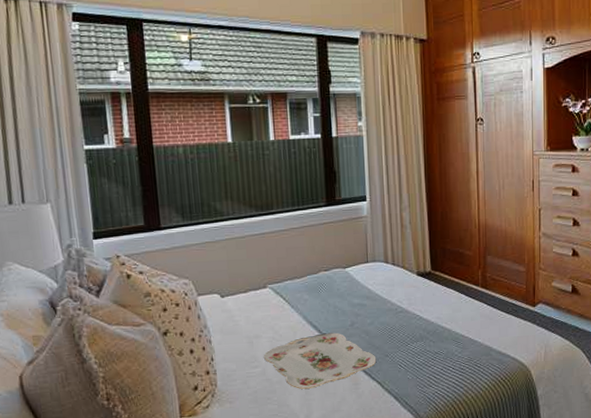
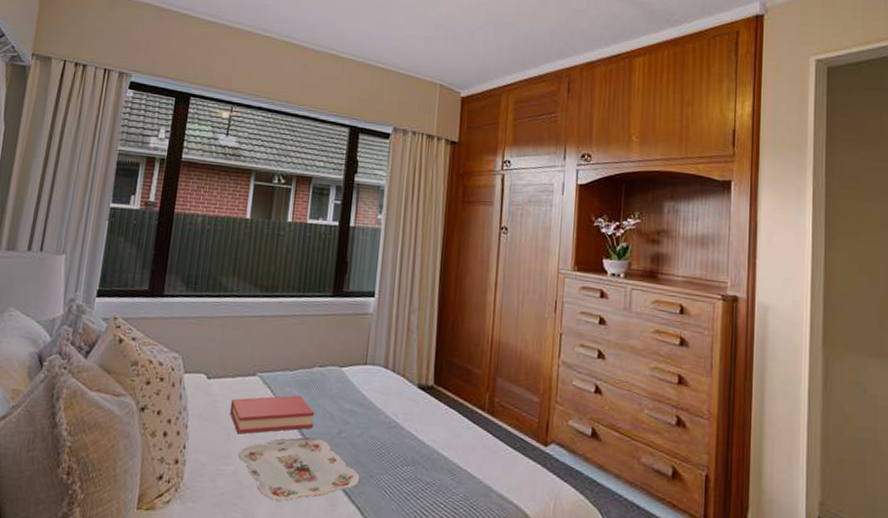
hardback book: none [247,299,328,340] -> present [229,395,315,434]

